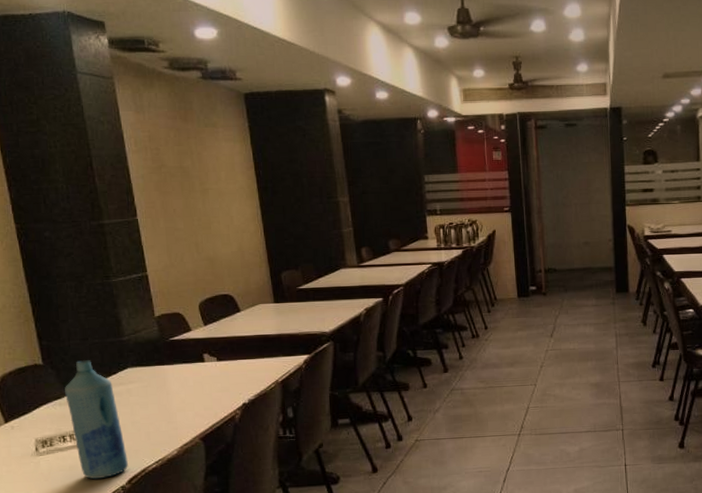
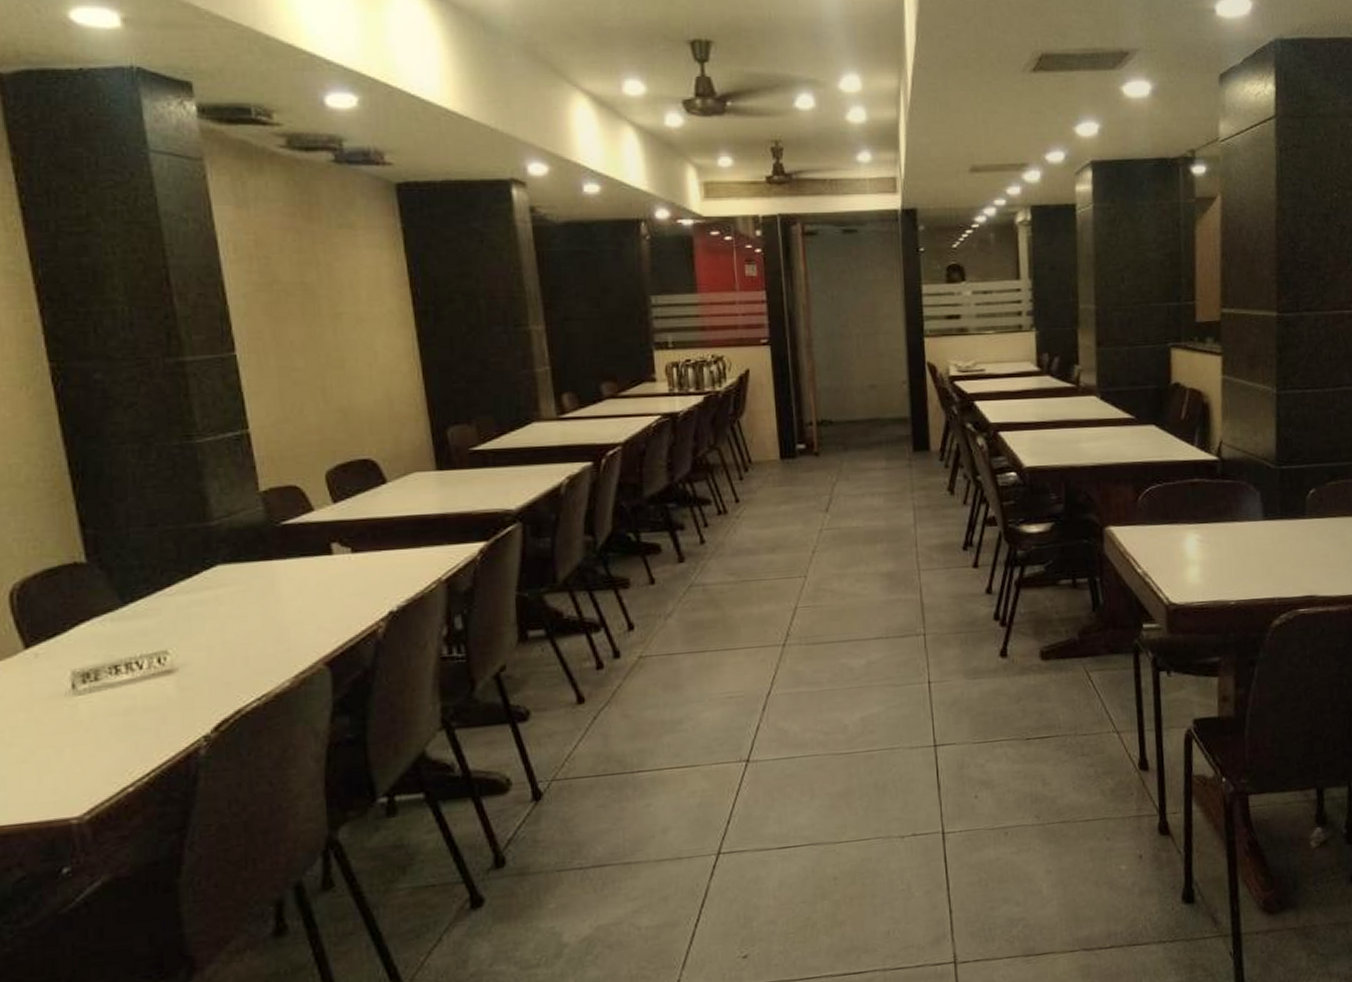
bottle: present [65,360,128,480] -> none [120,555,215,728]

